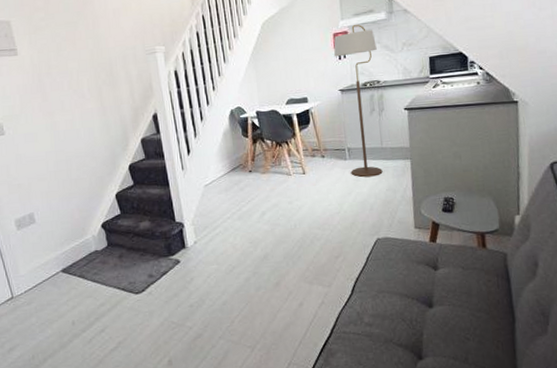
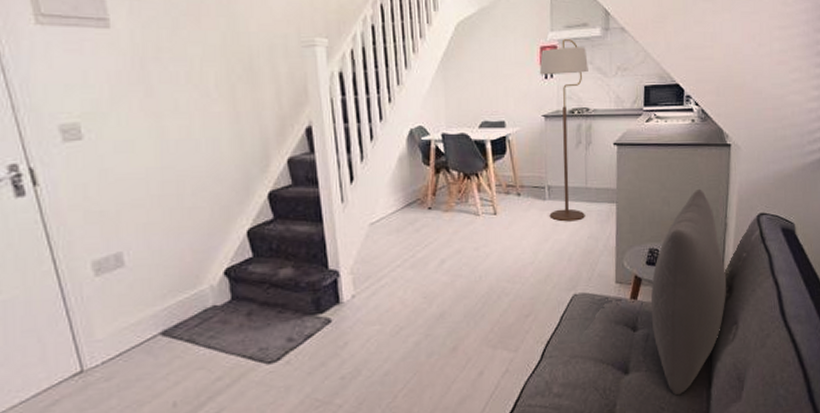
pillow: none [449,142,524,328] -> present [650,188,727,396]

